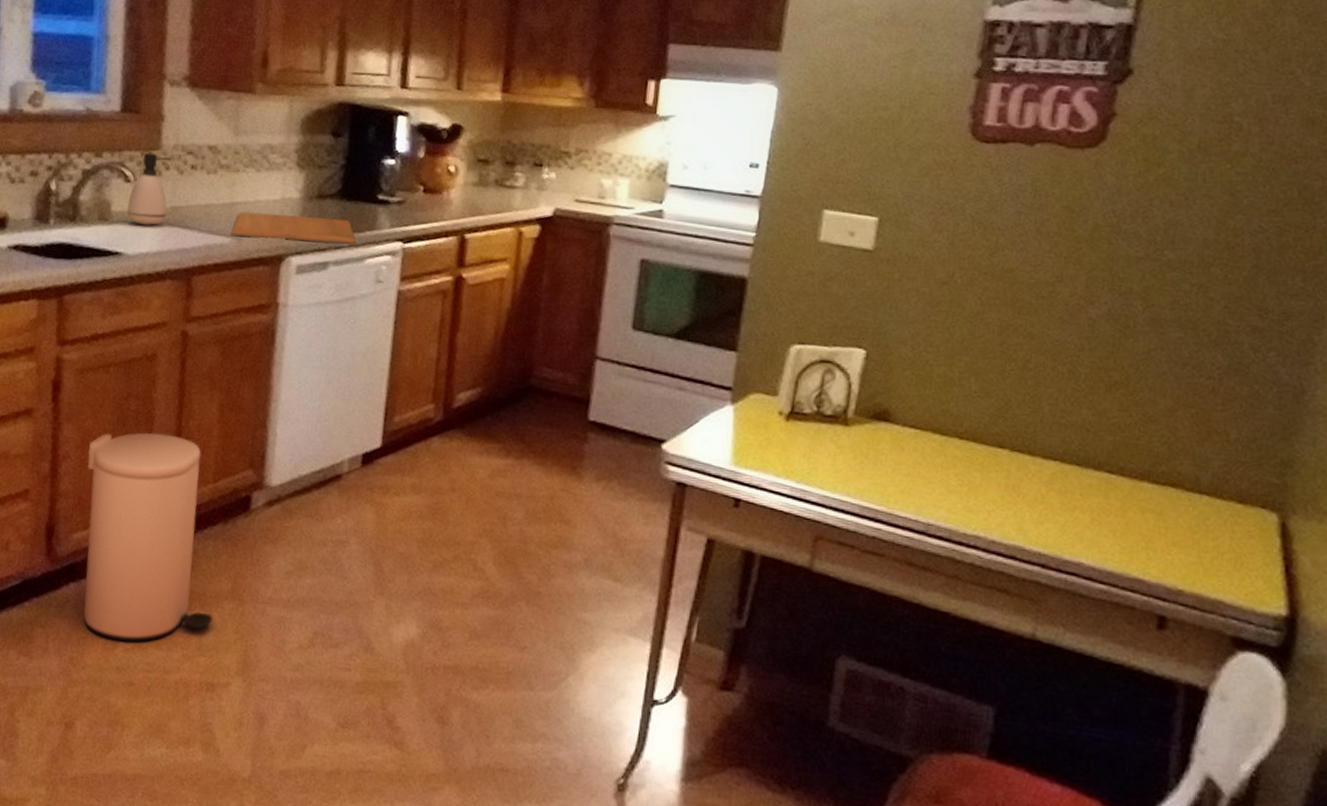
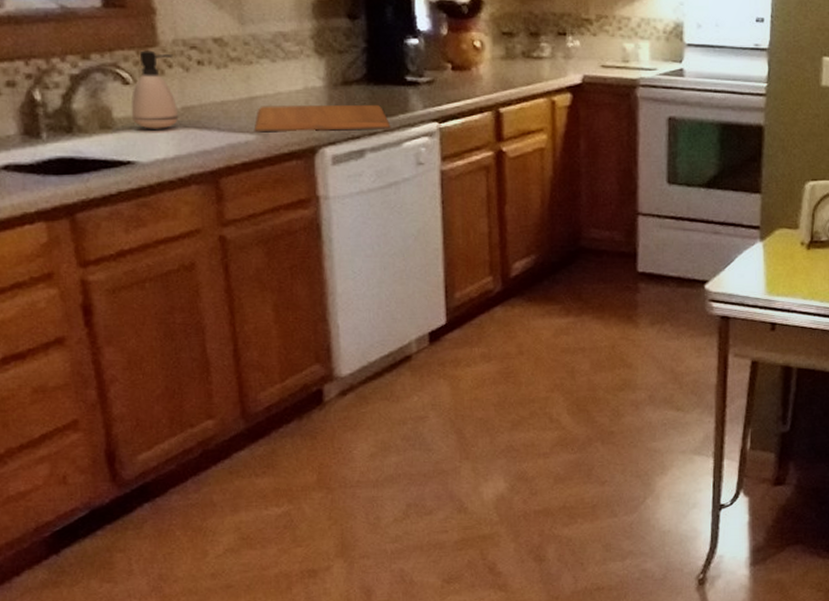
pedal bin: present [83,432,213,644] -> none [136,342,303,551]

